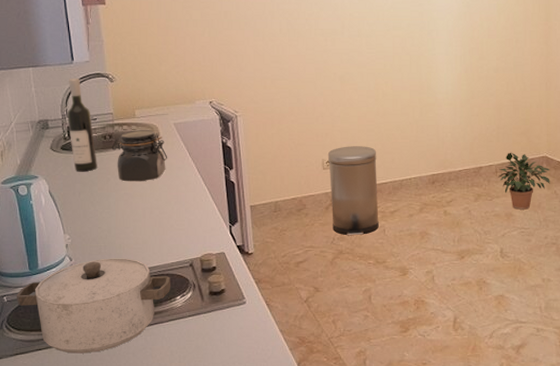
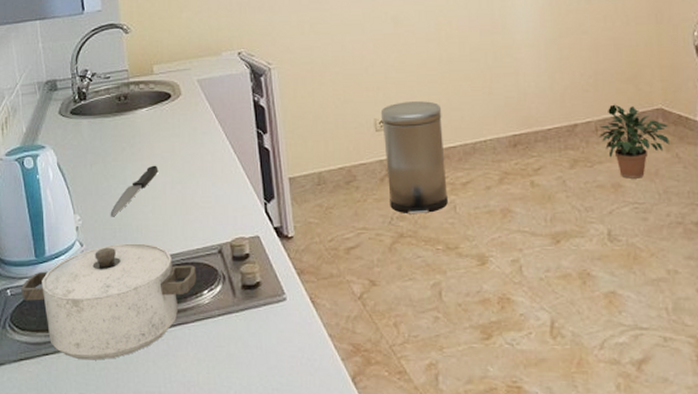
bottle: present [67,78,97,172] -> none [77,30,111,140]
kitchen knife: none [96,194,139,237] -> present [110,165,159,217]
jar: present [111,130,168,182] -> none [127,89,191,151]

